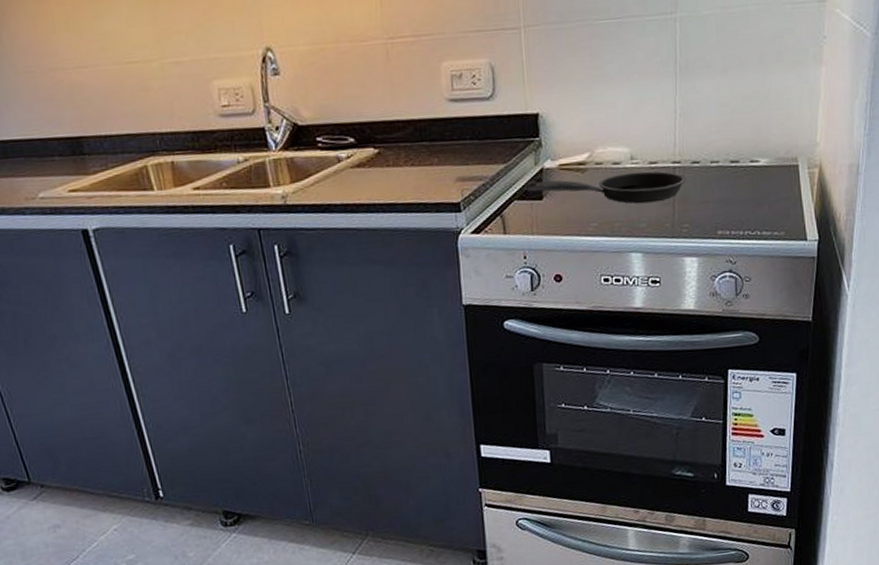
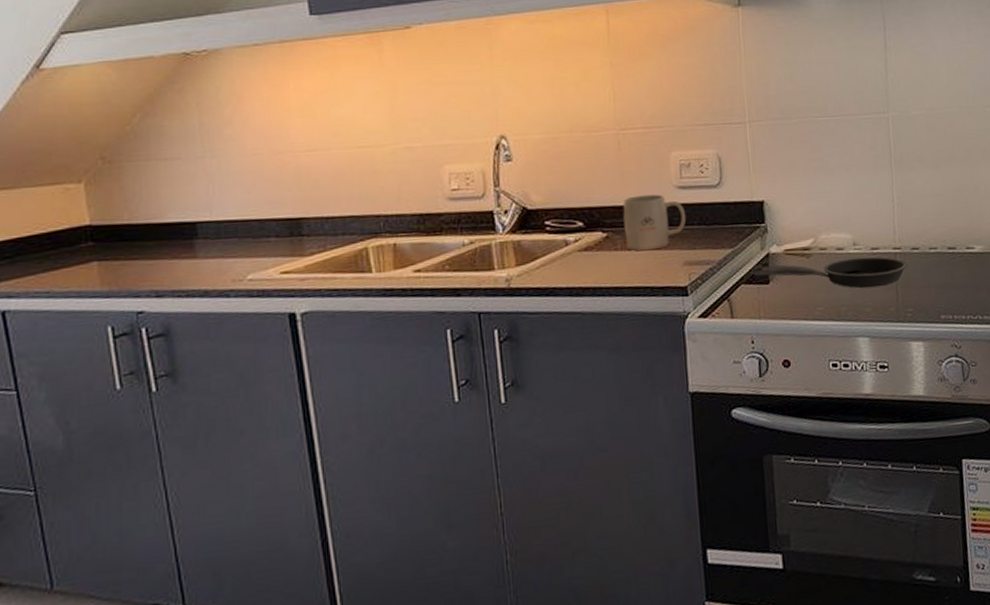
mug: none [393,108,459,168] -> present [622,194,687,252]

